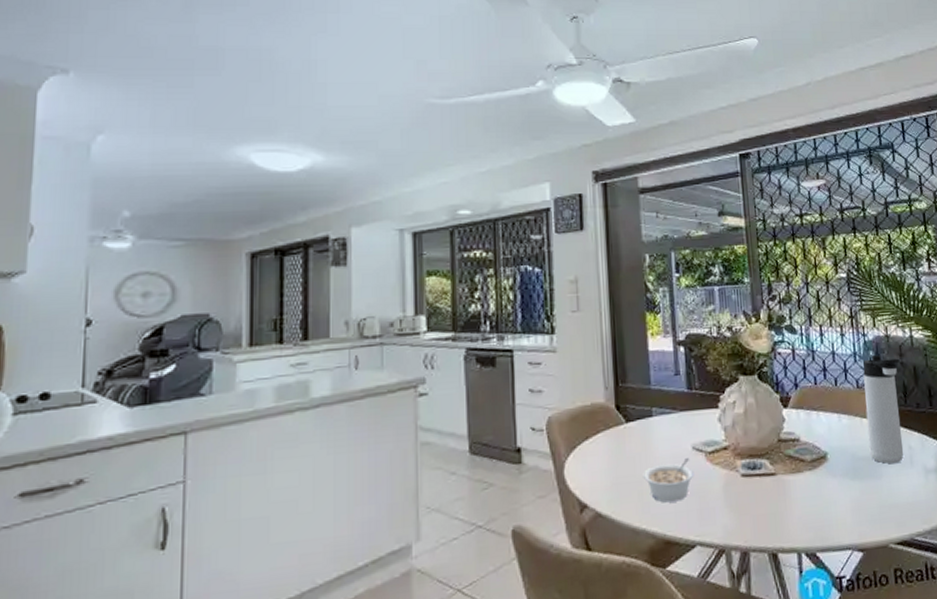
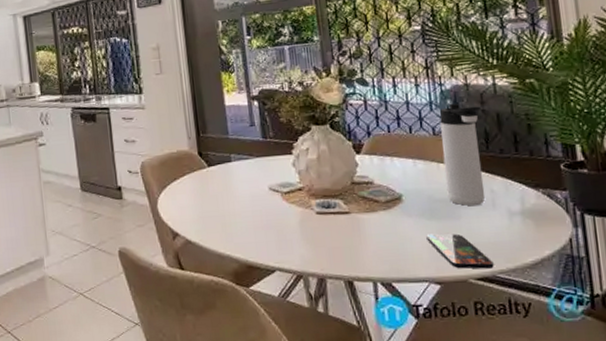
legume: present [642,458,694,503] -> none [225,197,272,234]
smartphone: none [850,494,912,533] -> present [426,233,494,269]

